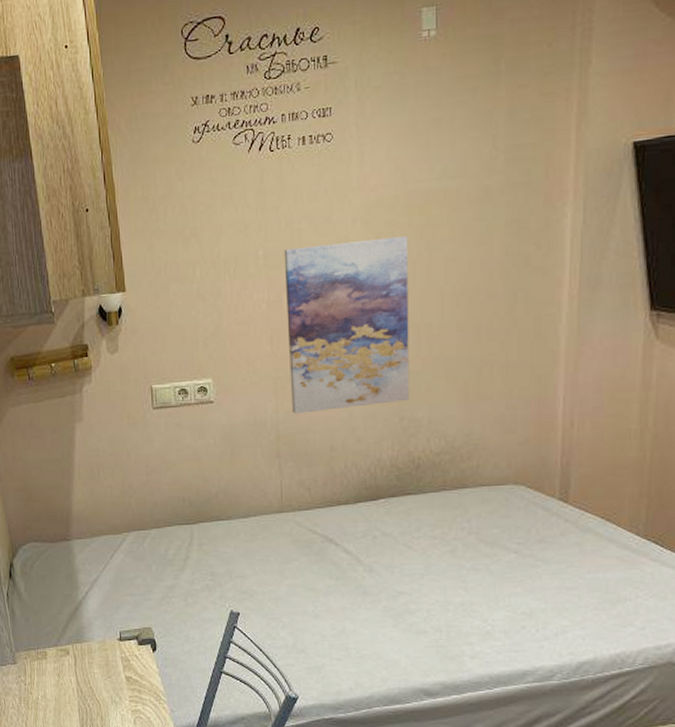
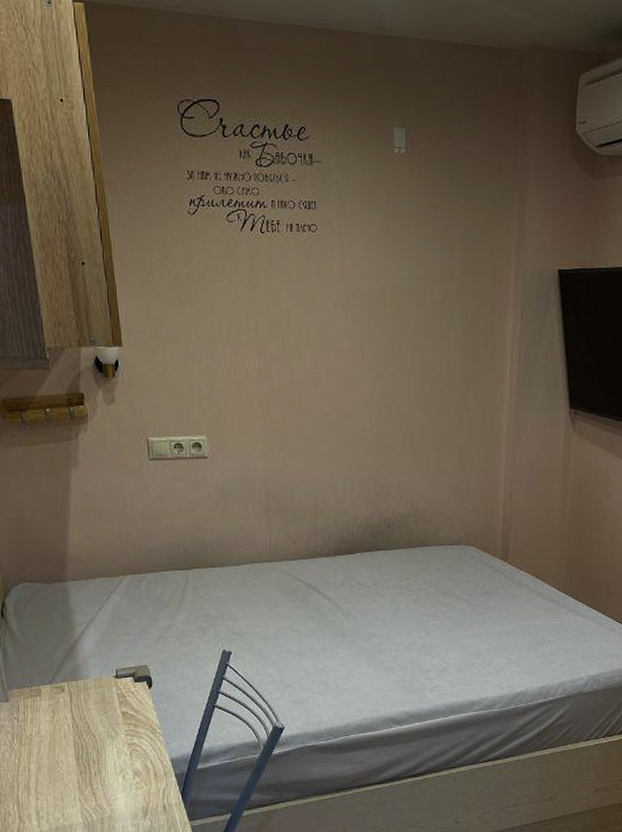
wall art: present [284,235,410,414] -> none [273,323,382,473]

